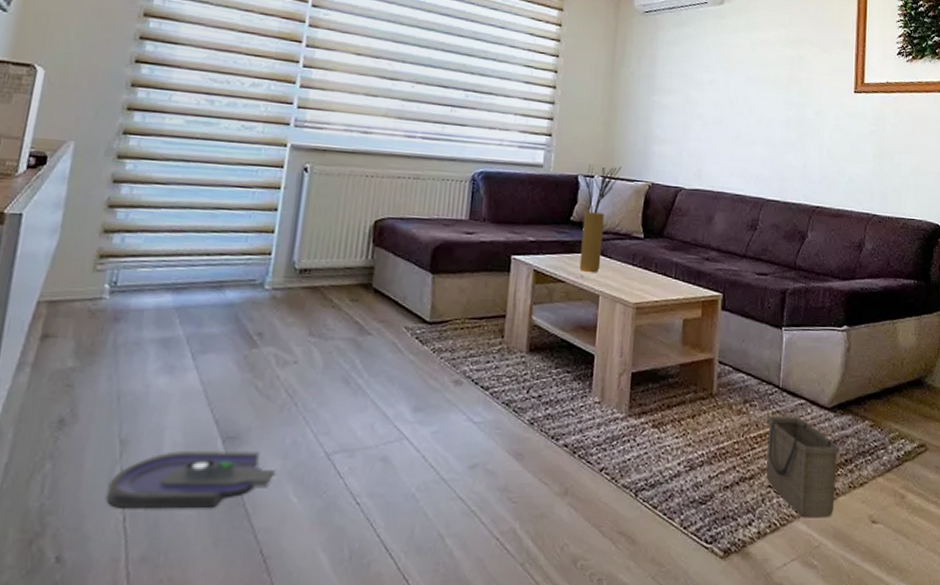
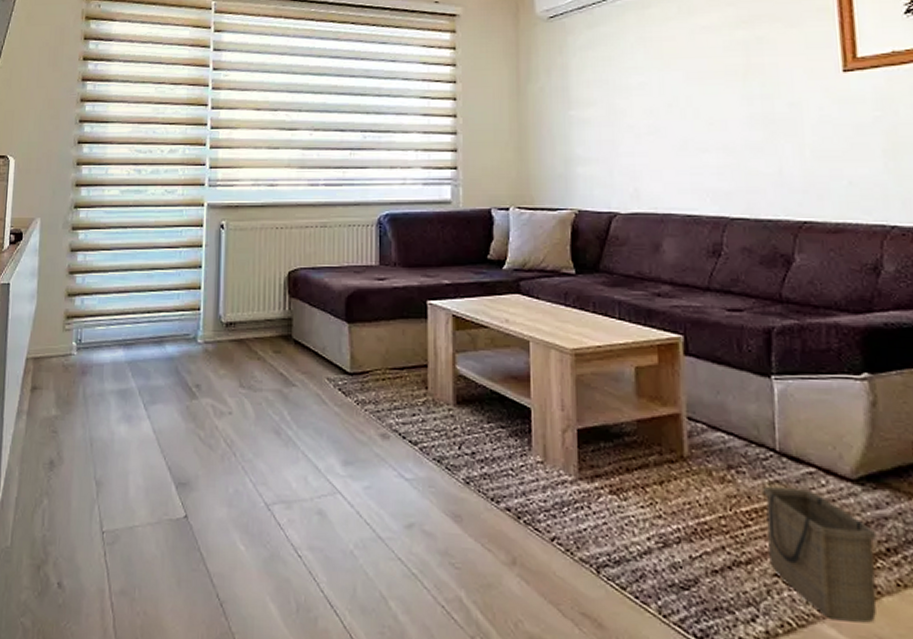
robot vacuum: present [106,450,276,510] -> none [90,494,224,549]
vase: present [579,164,622,272] -> none [496,195,541,315]

